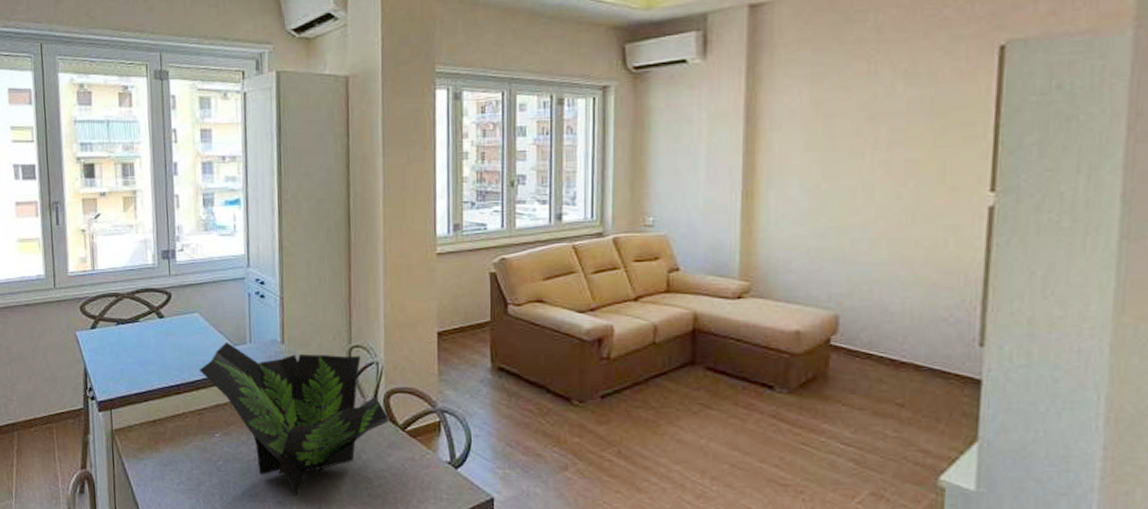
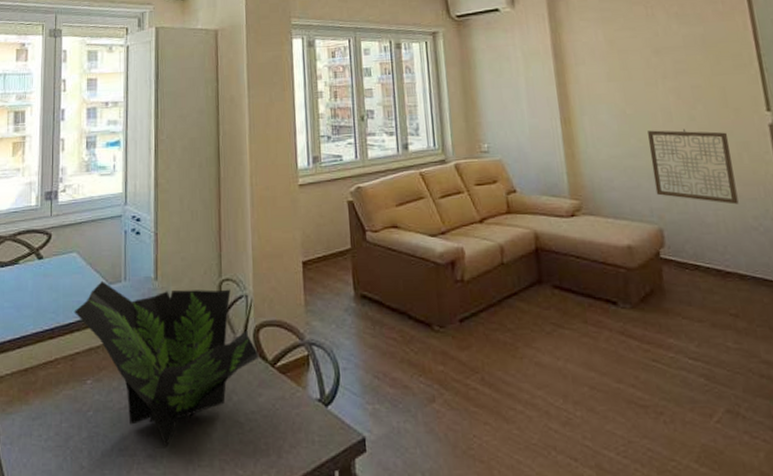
wall art: none [839,208,937,293] -> present [648,129,739,205]

